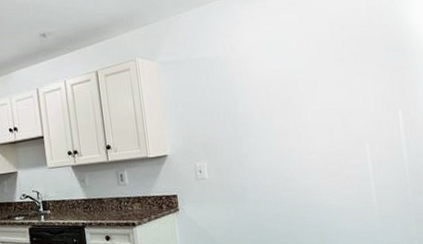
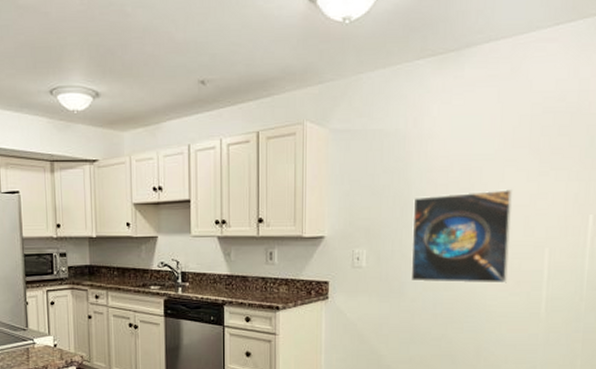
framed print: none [241,95,337,186] -> present [411,188,512,284]

